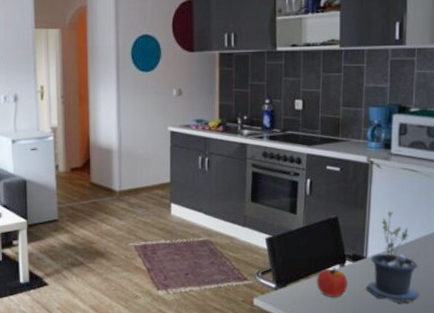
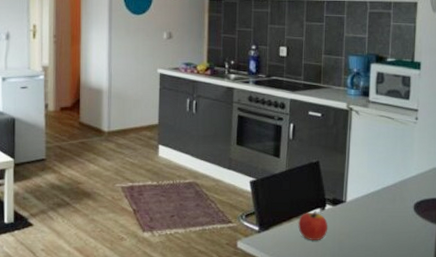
potted plant: present [366,211,419,304] -> none [345,157,395,248]

